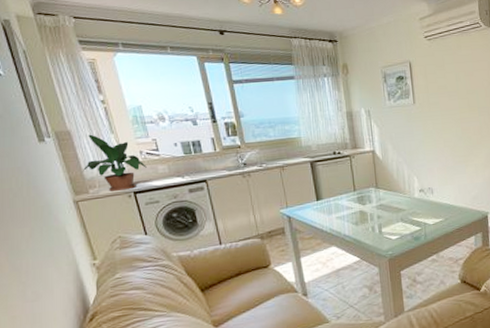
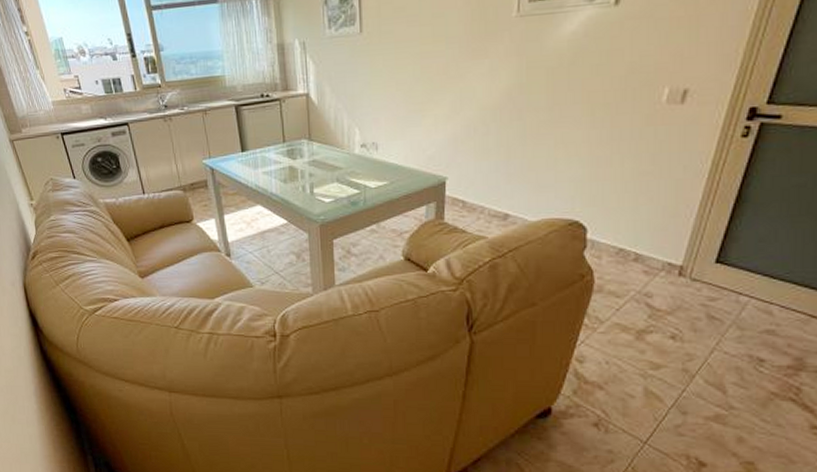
potted plant: present [82,134,147,191] -> none [14,69,71,131]

